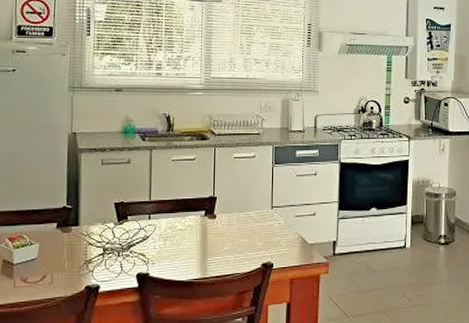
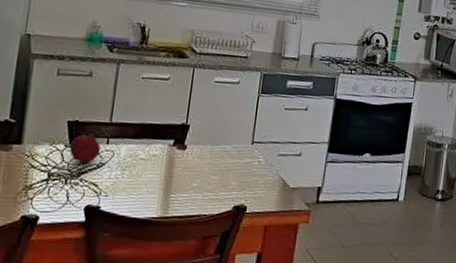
fruit: none [119,211,144,237] -> present [69,133,101,163]

